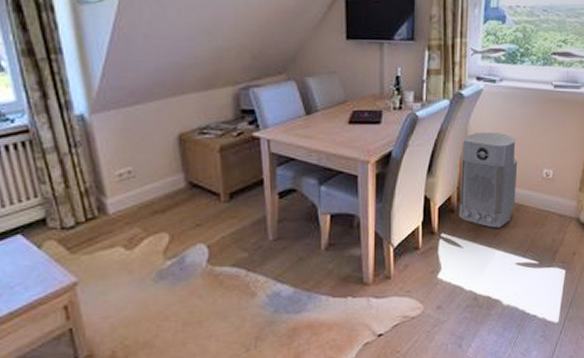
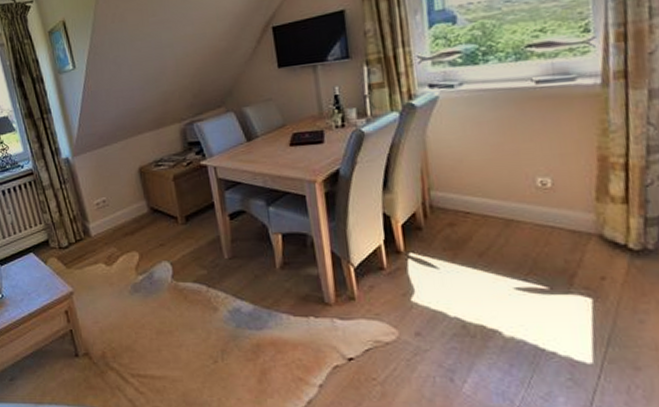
air purifier: present [459,131,518,228] -> none [421,140,503,247]

